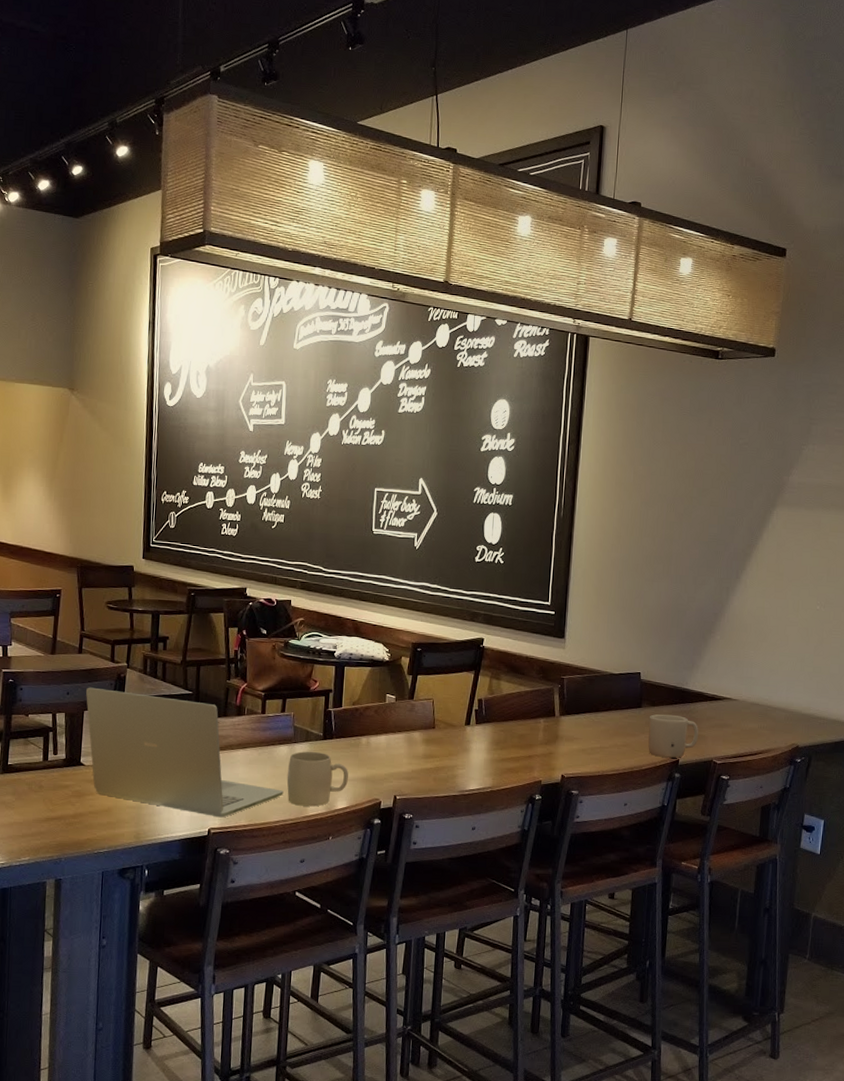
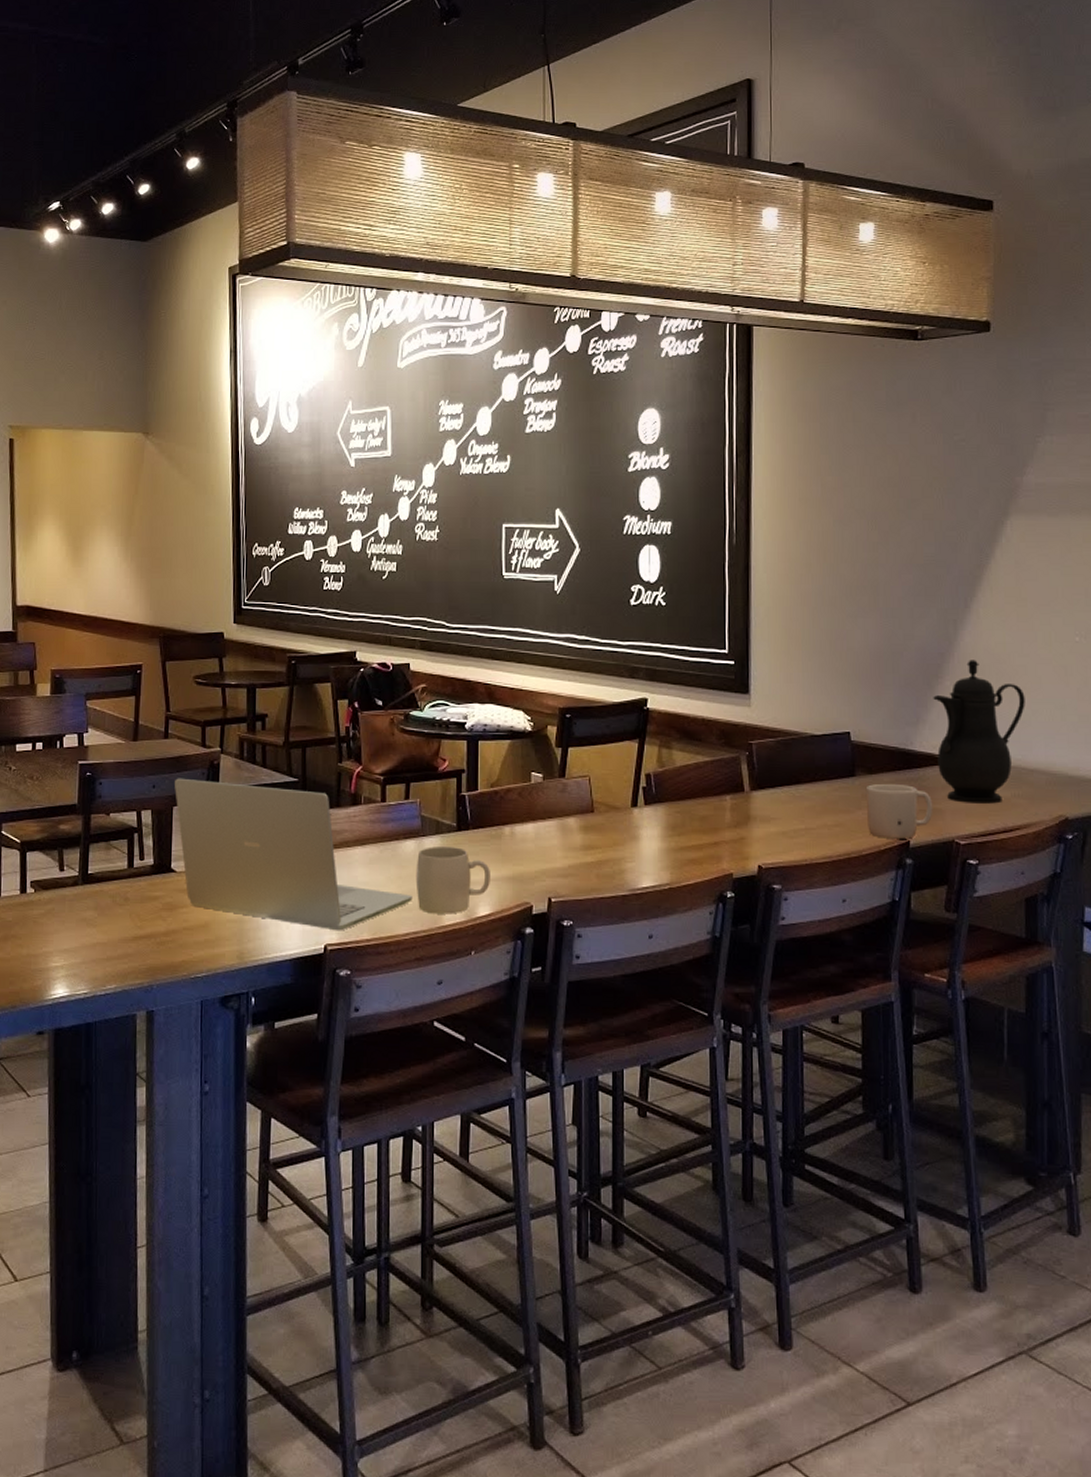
coffeepot: none [705,620,775,733] -> present [933,660,1025,805]

